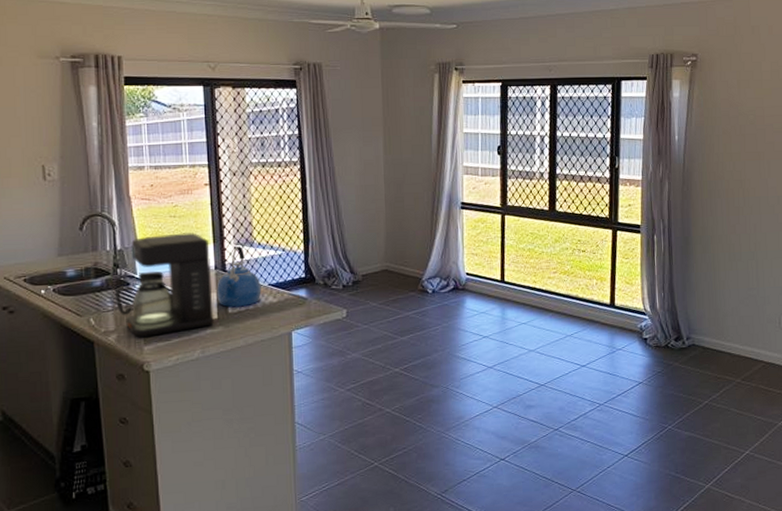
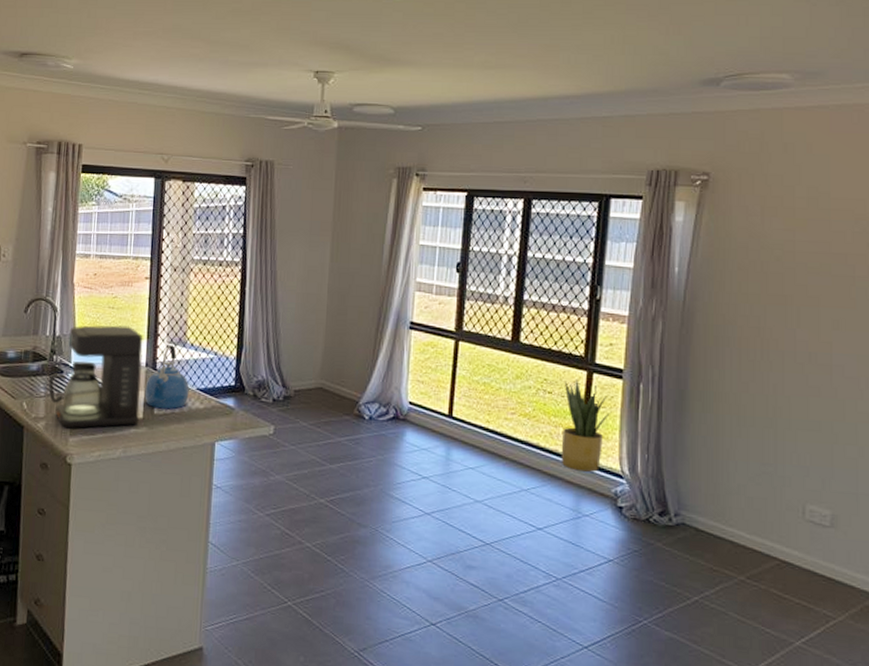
planter: none [595,237,634,315] -> present [561,379,612,473]

